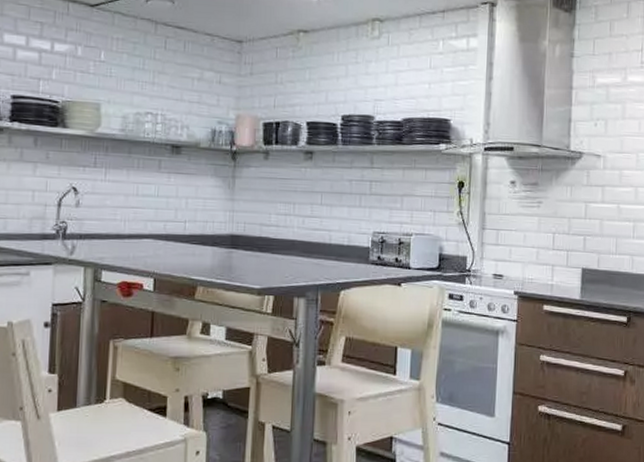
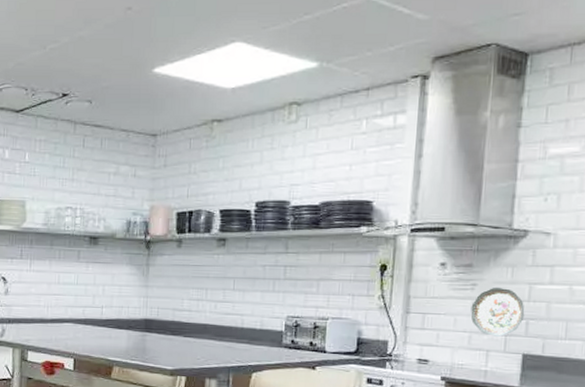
decorative plate: none [538,204,583,252] -> present [471,287,525,337]

